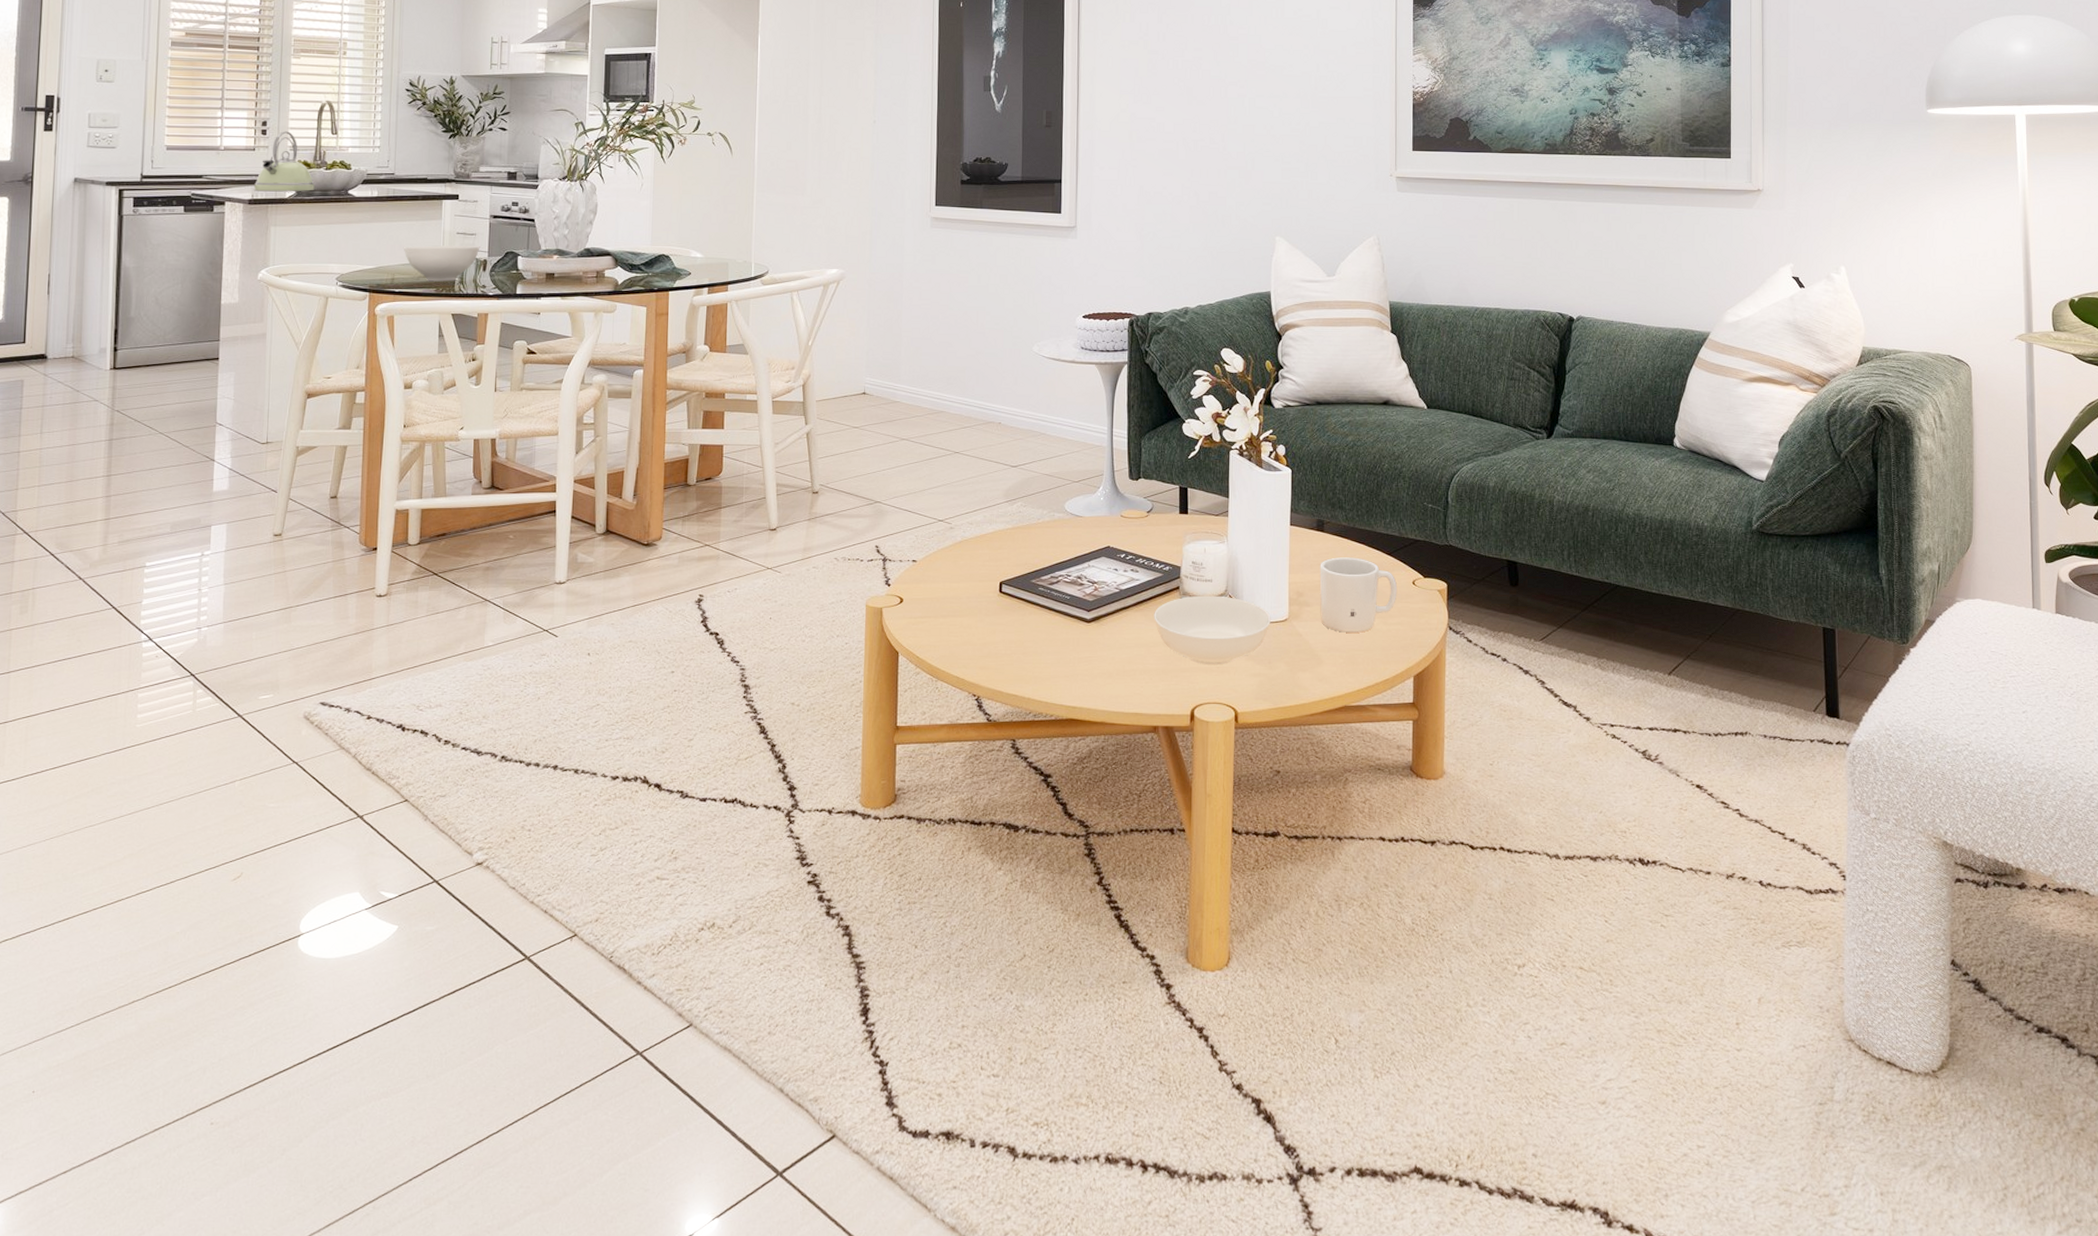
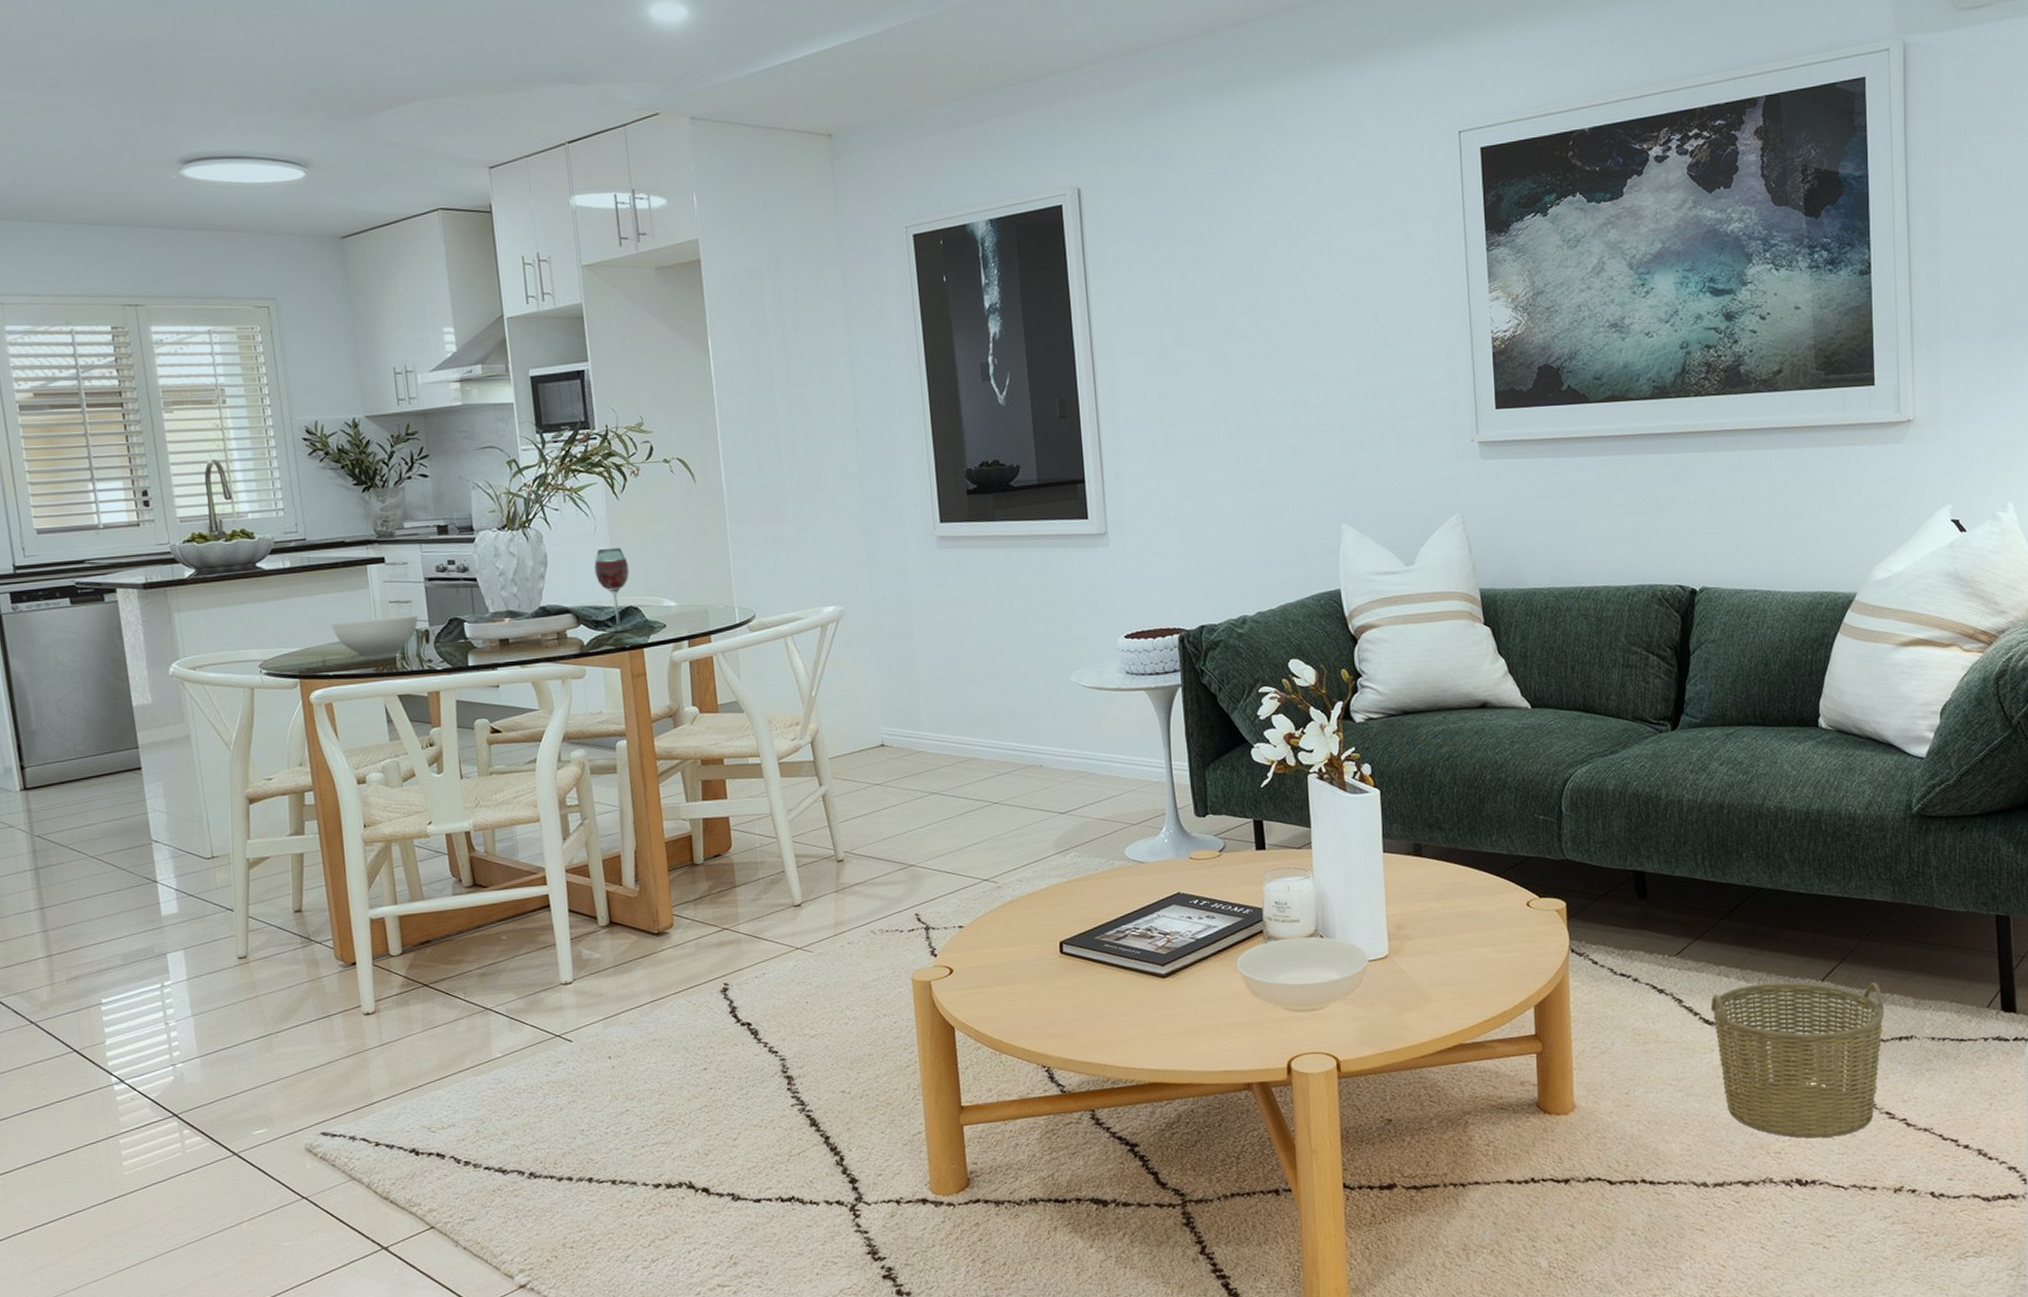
kettle: present [253,131,316,192] -> none [145,500,218,574]
wineglass: none [636,203,666,275] -> present [594,547,634,632]
mug: present [1319,557,1398,633] -> none [1420,882,1511,965]
basket: none [1569,673,1722,821] -> present [1710,982,1884,1139]

